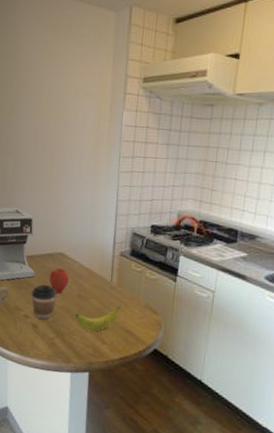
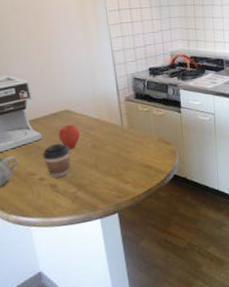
banana: present [75,304,122,332] -> none [94,144,137,176]

